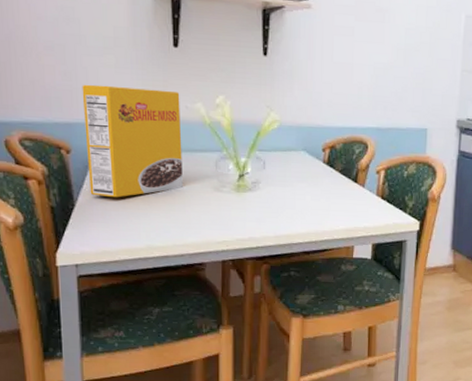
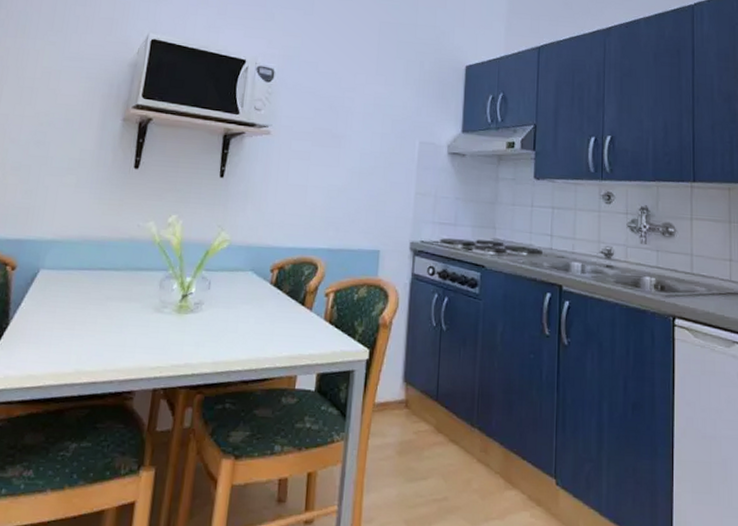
cereal box: present [82,84,184,198] -> none [27,202,134,317]

